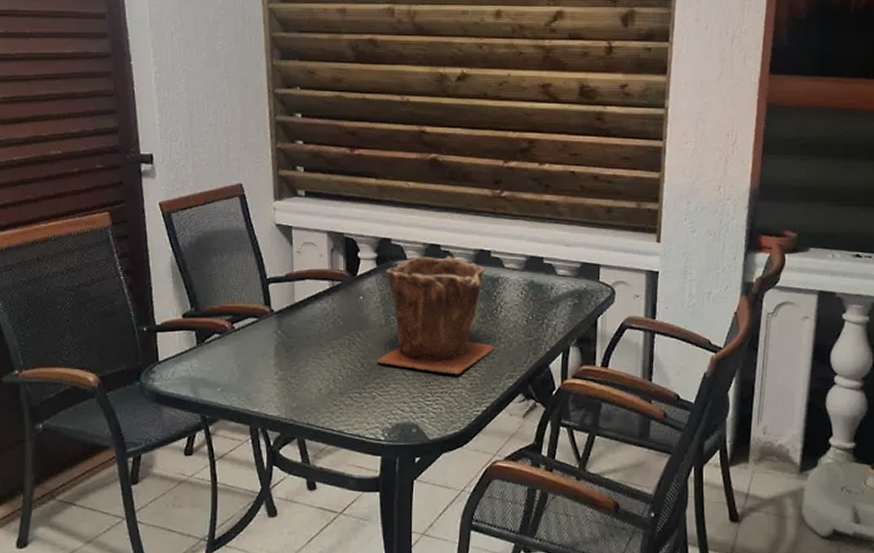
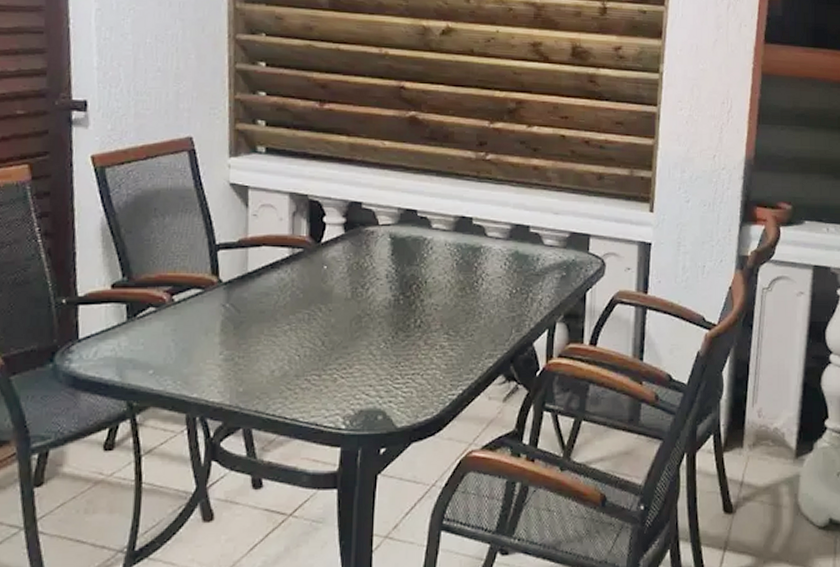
plant pot: present [376,256,494,375] -> none [339,222,474,354]

